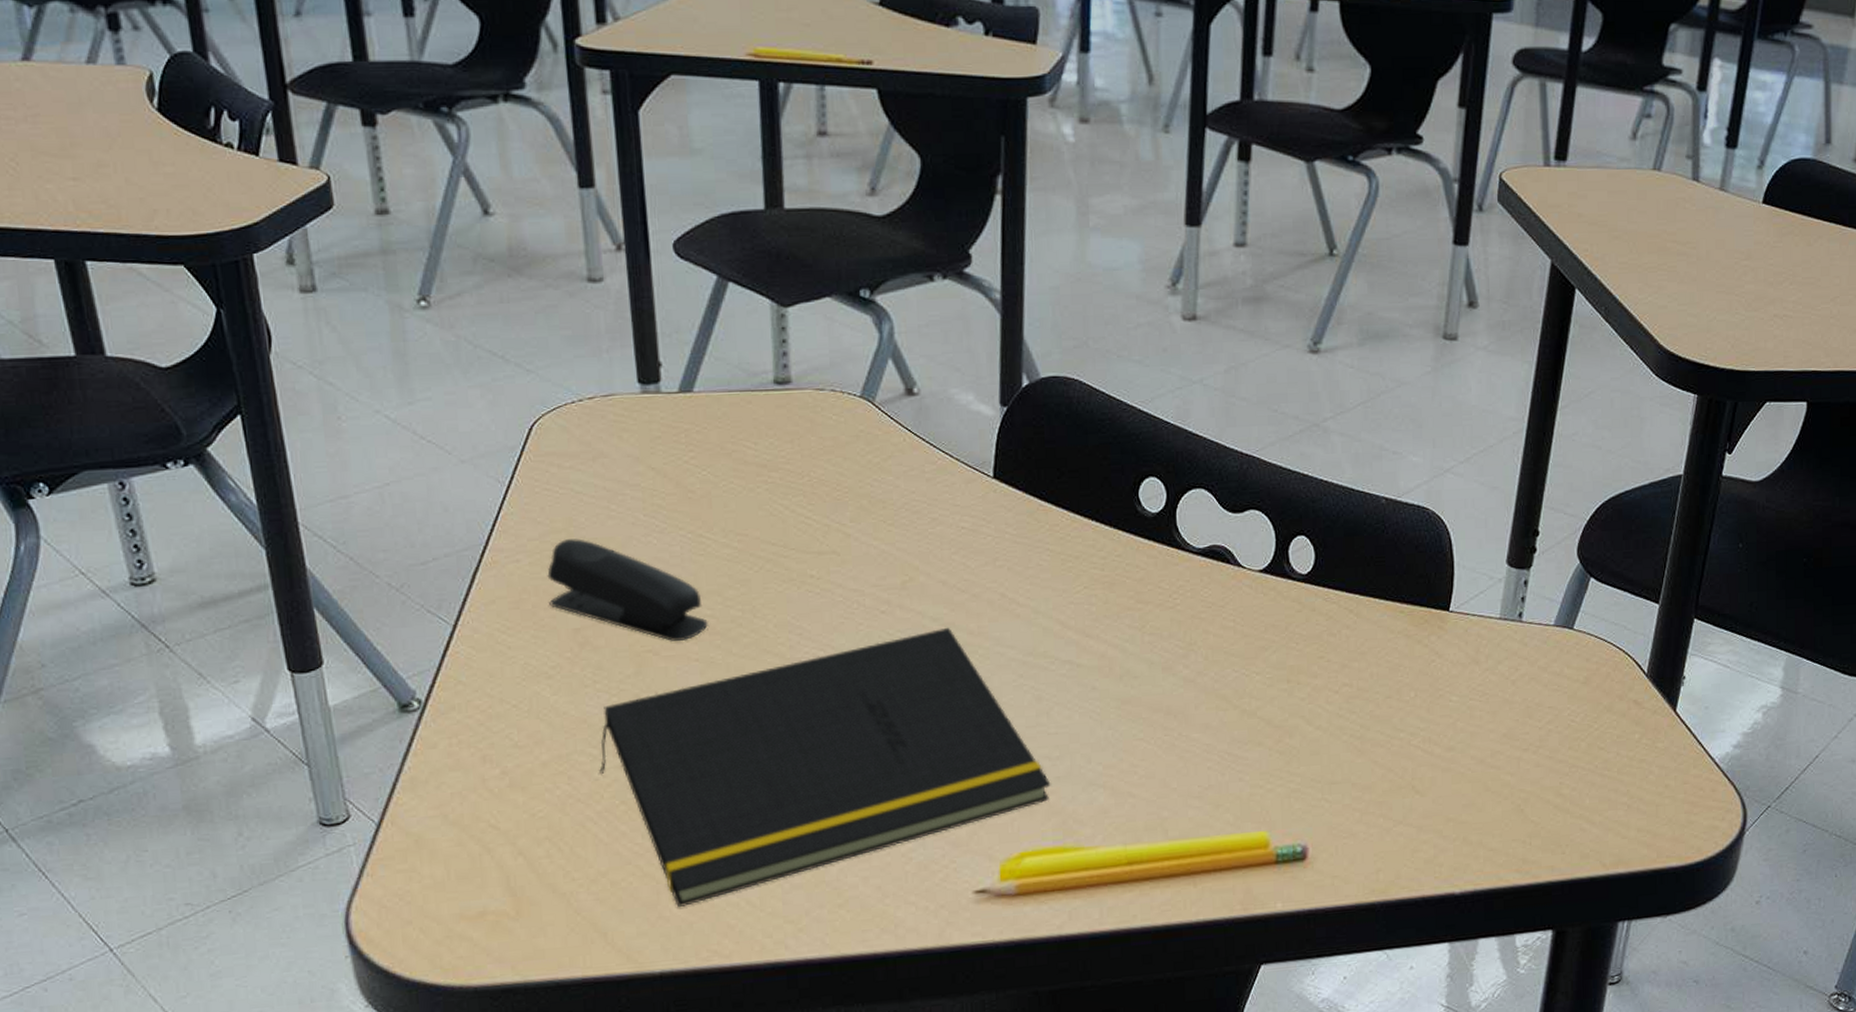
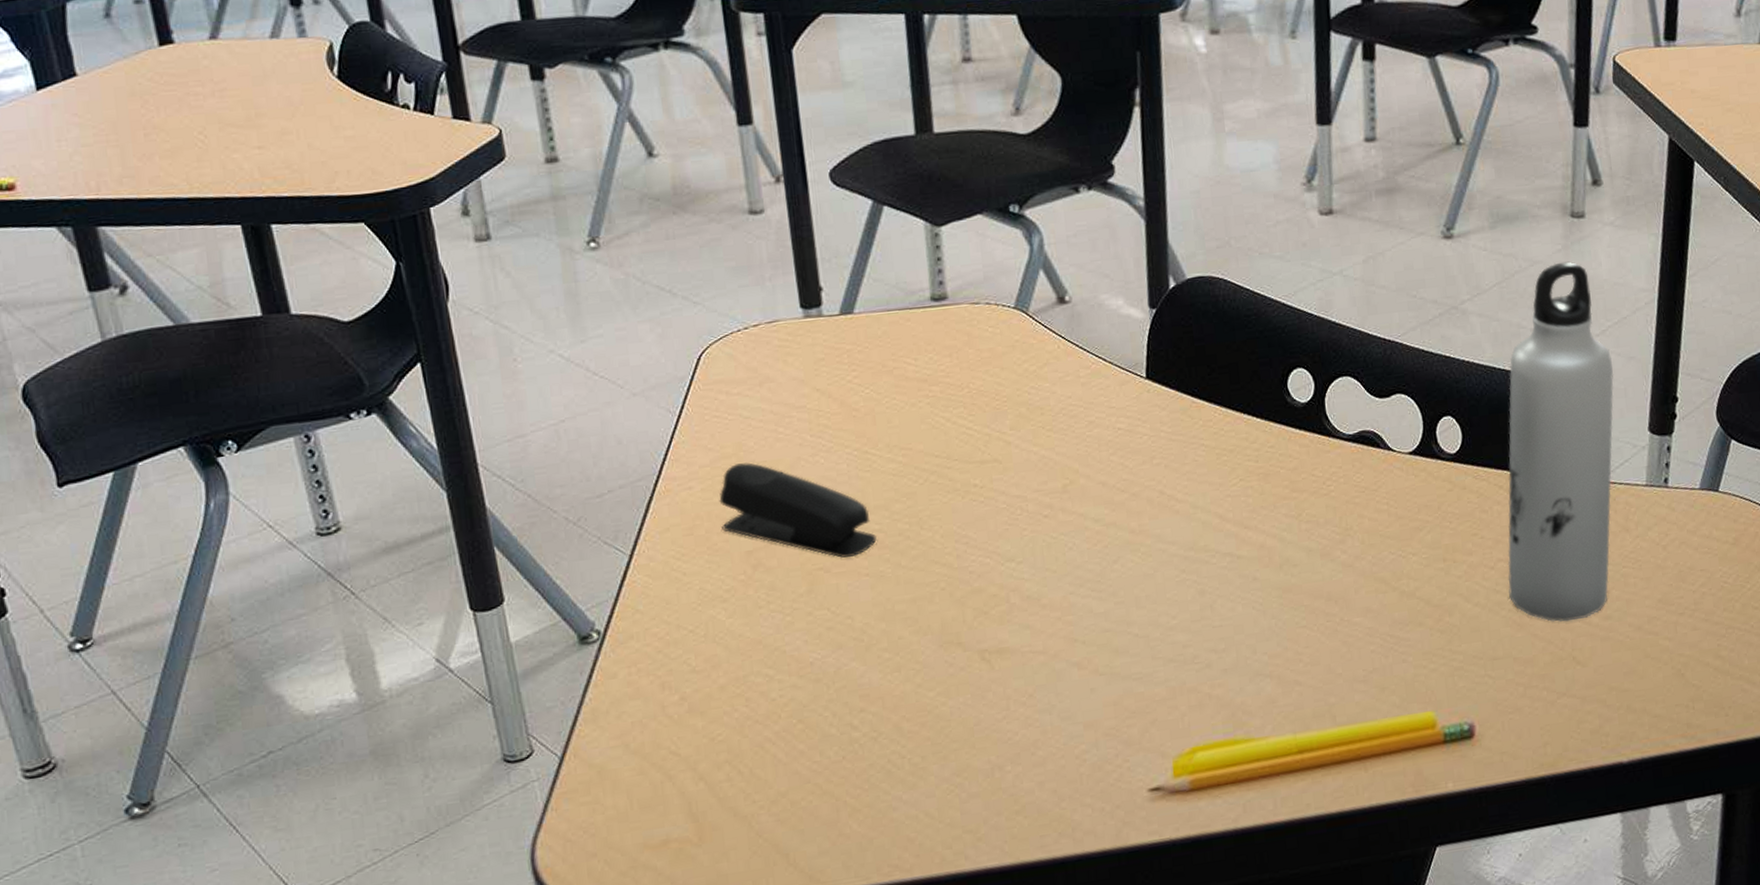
notepad: present [599,627,1051,908] -> none [776,527,1219,824]
water bottle: none [1351,384,1476,751] -> present [1507,261,1614,622]

